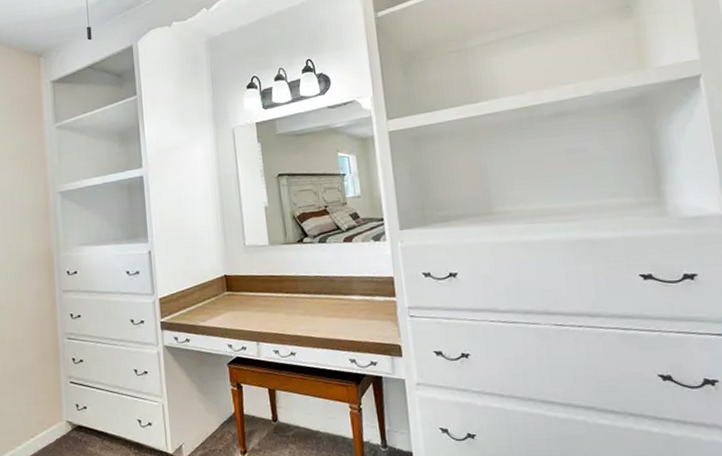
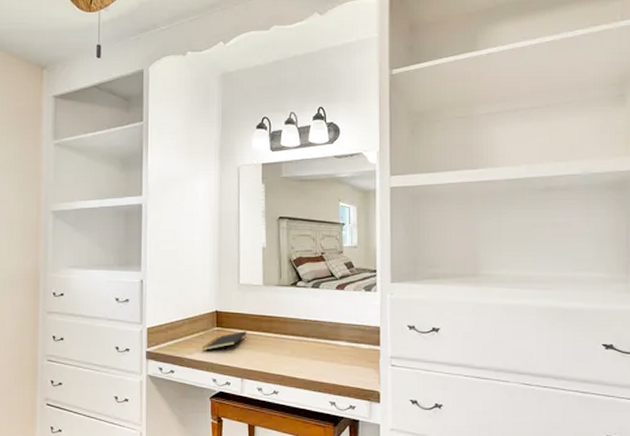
notepad: none [214,293,258,317] -> present [202,331,247,351]

